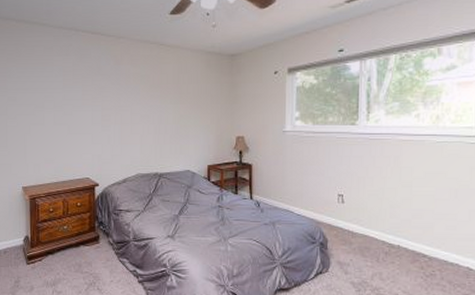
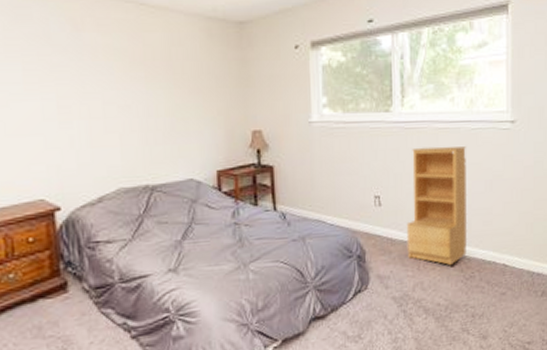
bookshelf: none [367,156,430,262] -> present [406,146,468,266]

